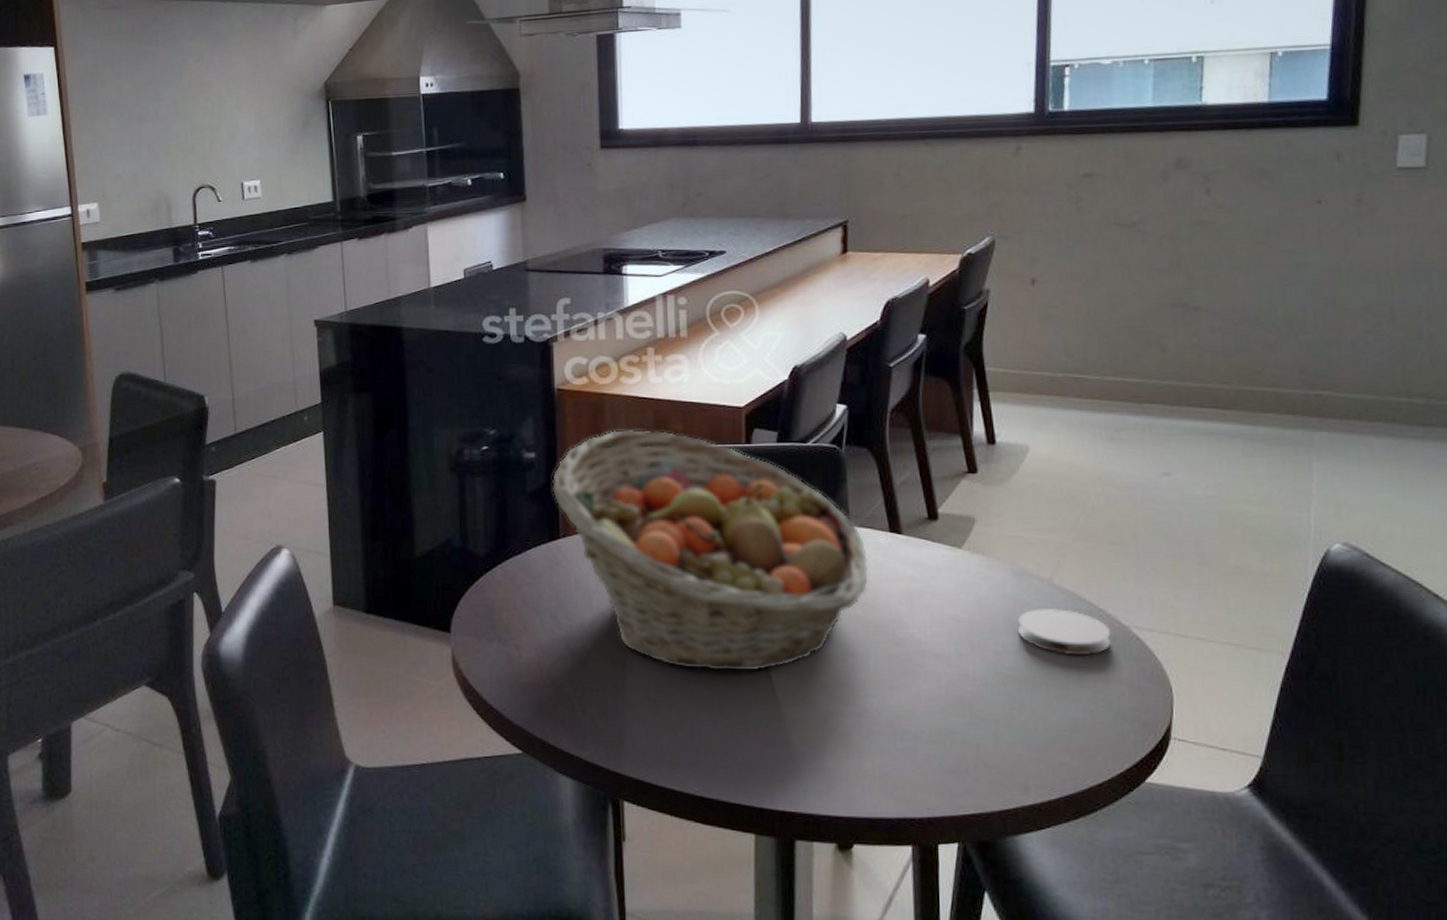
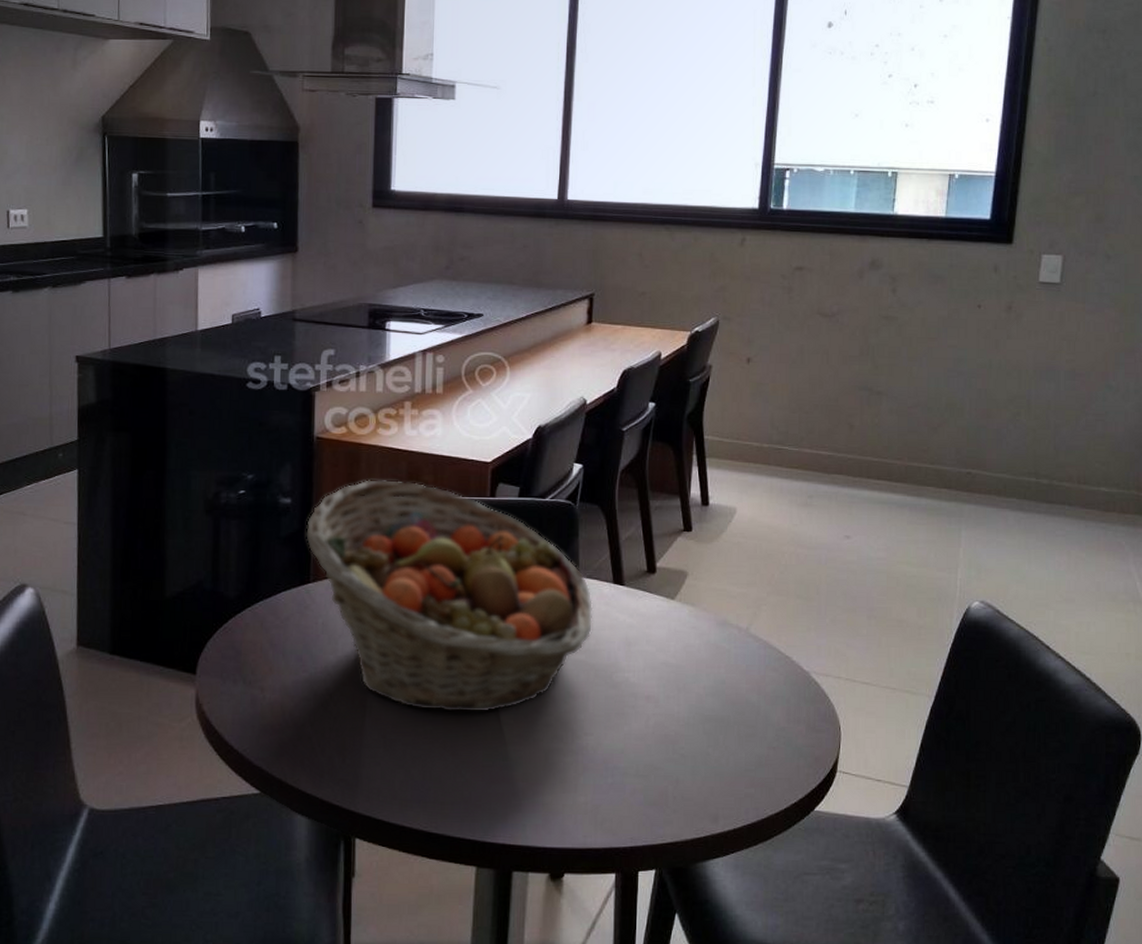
coaster: present [1017,607,1112,656] -> none [717,654,795,698]

